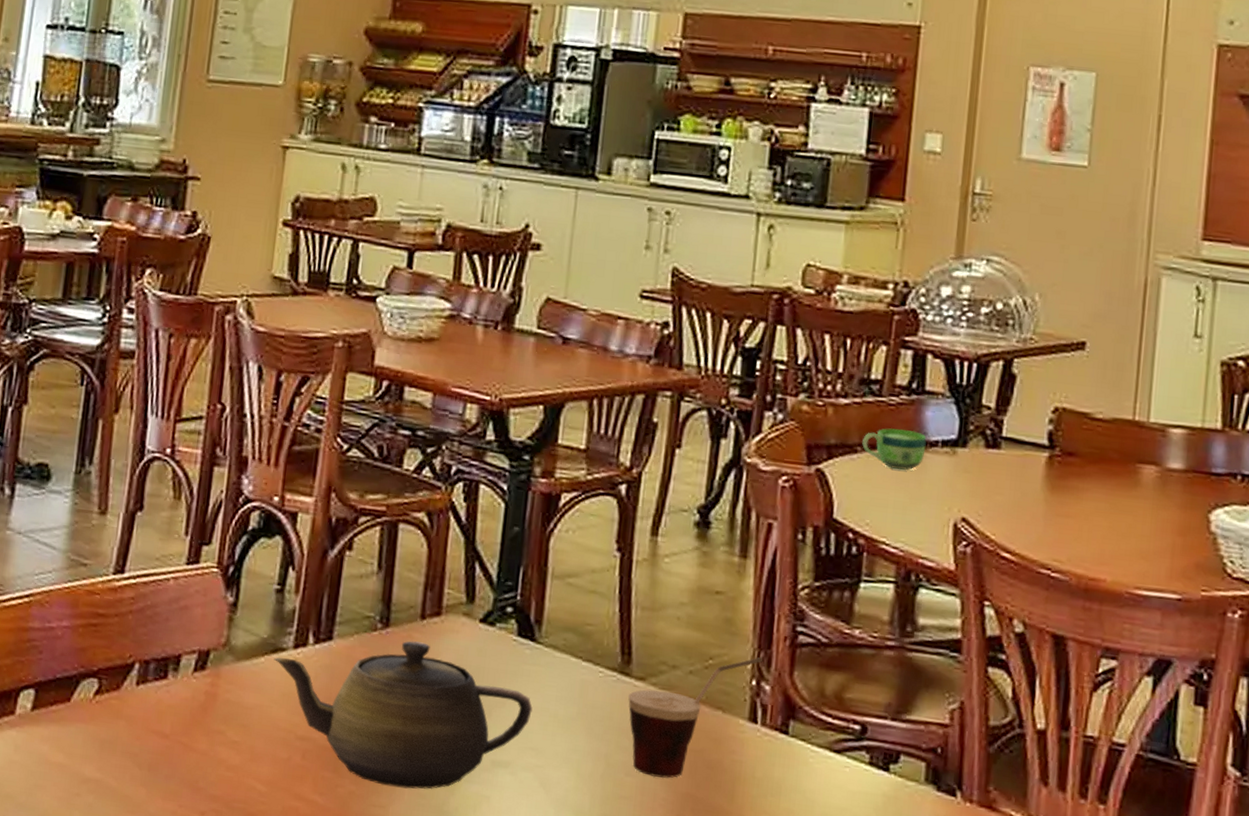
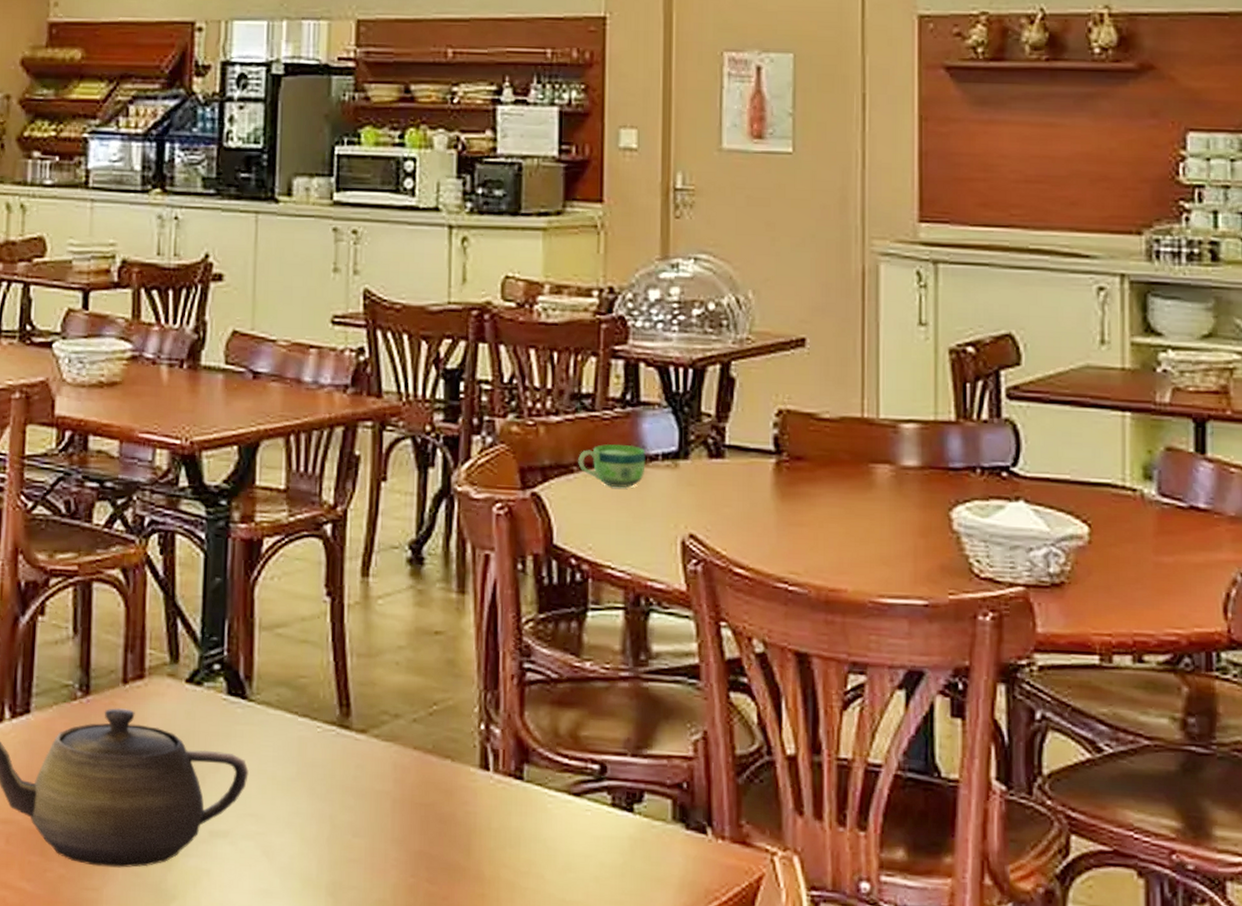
cup: present [628,657,763,778] -> none [350,698,491,837]

